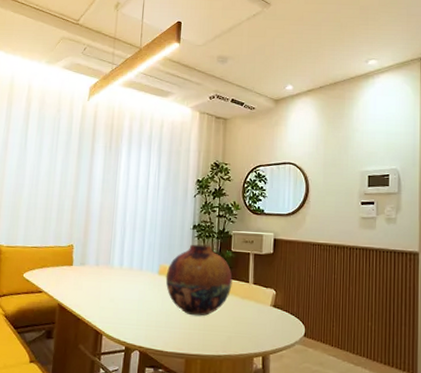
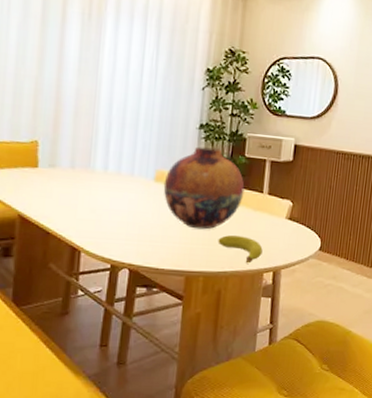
fruit: none [212,321,252,348] -> present [218,235,263,264]

